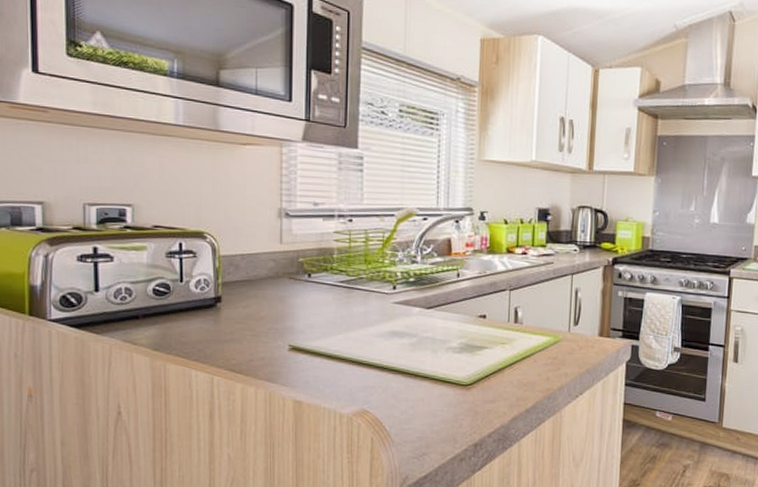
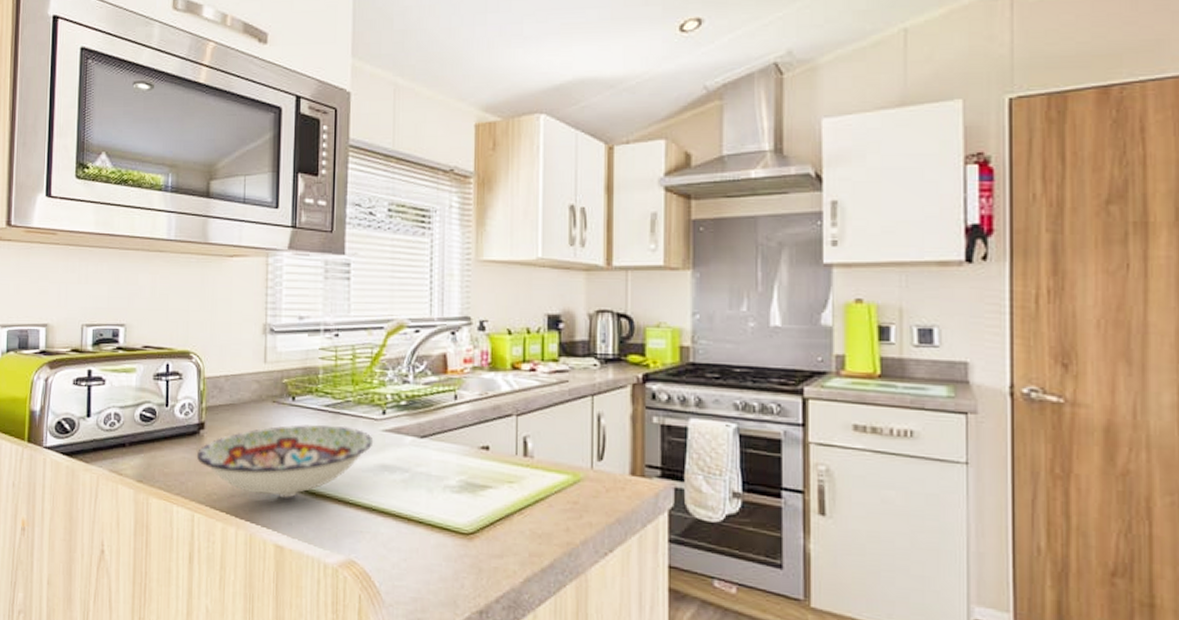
bowl: none [213,298,385,361] -> present [196,425,374,498]

